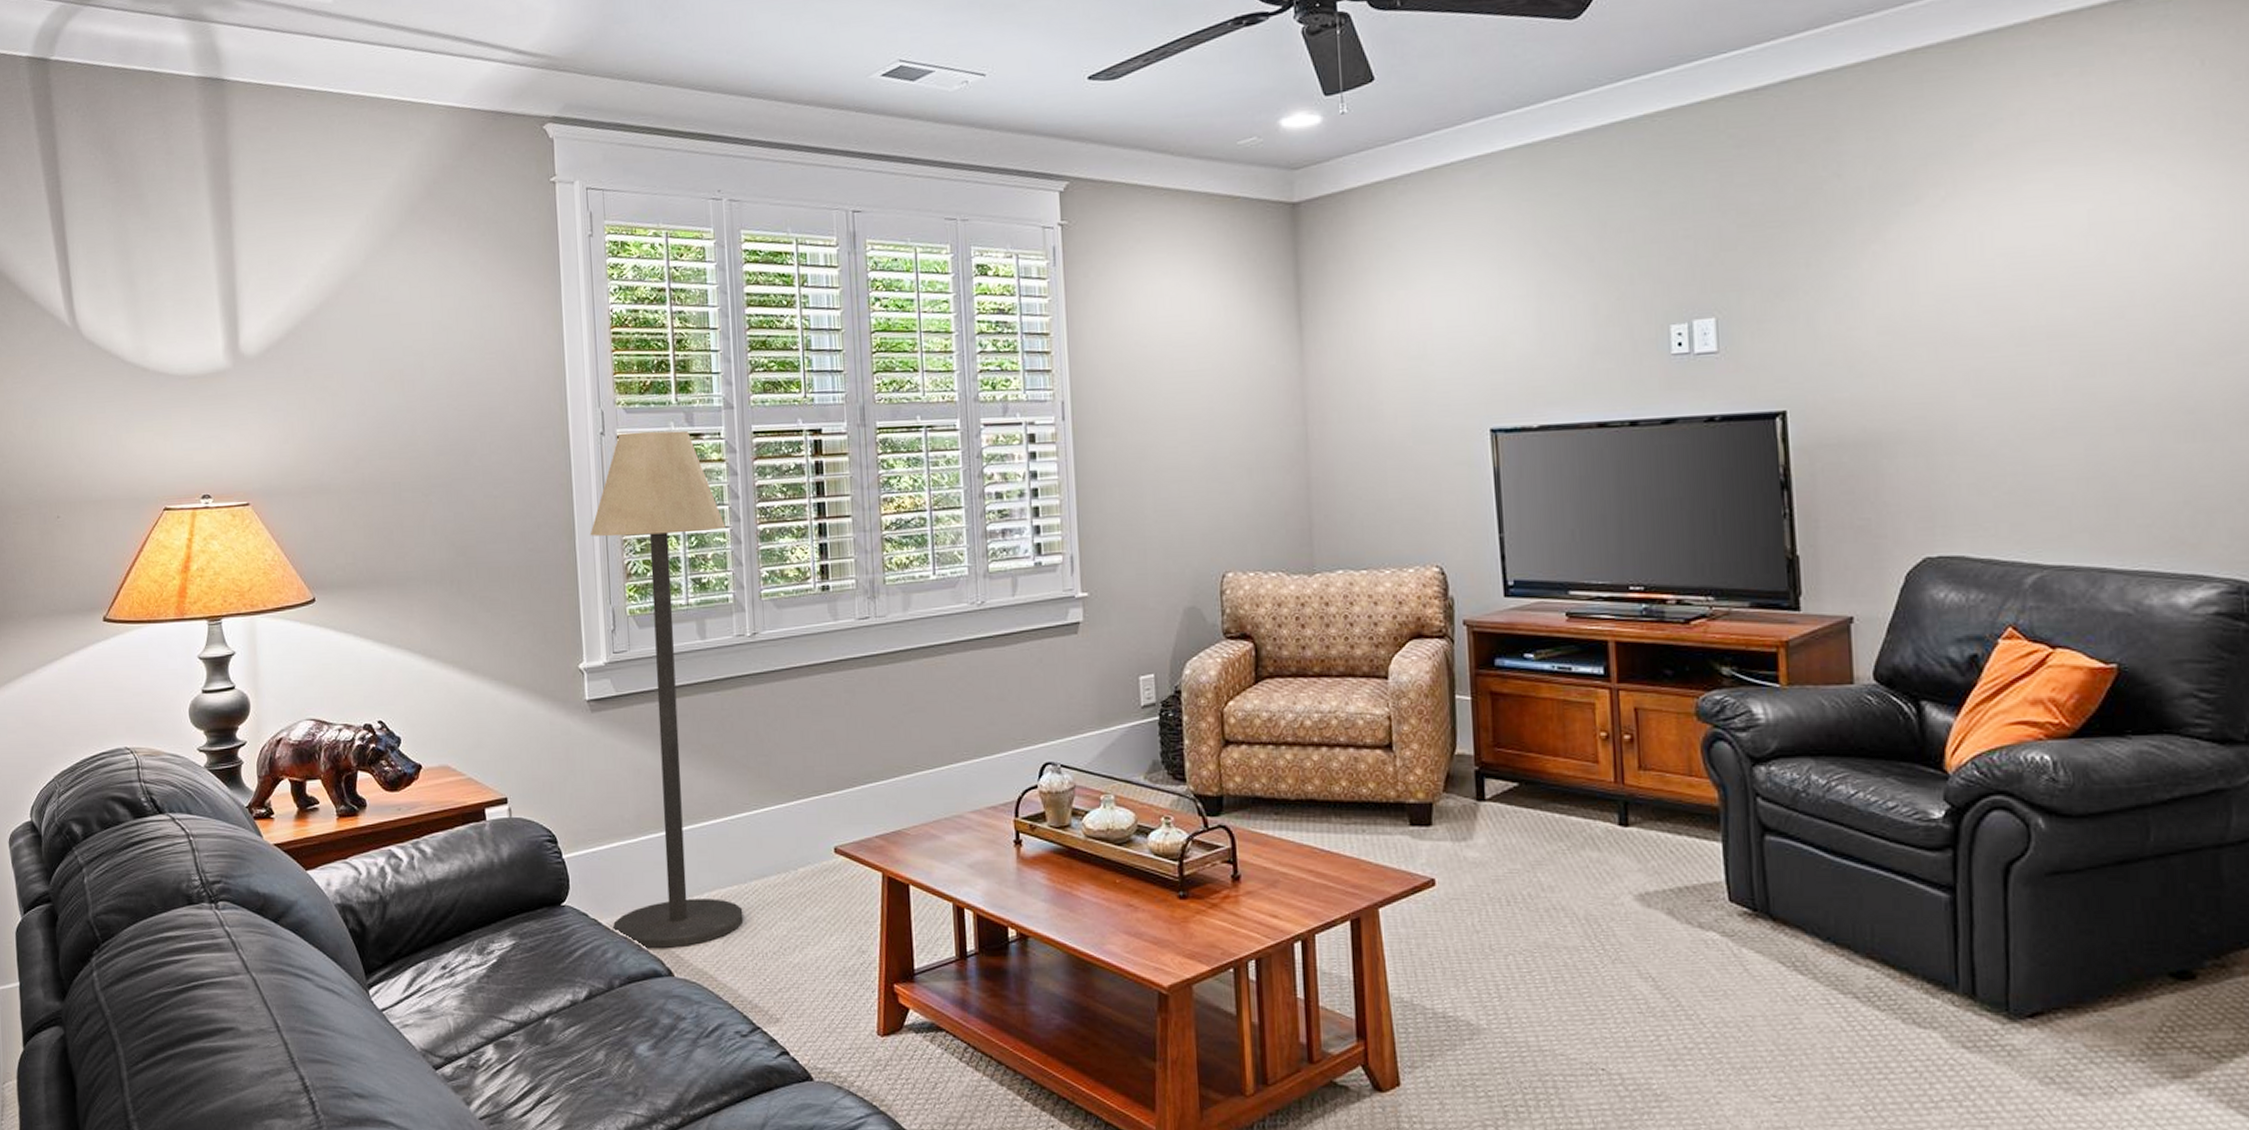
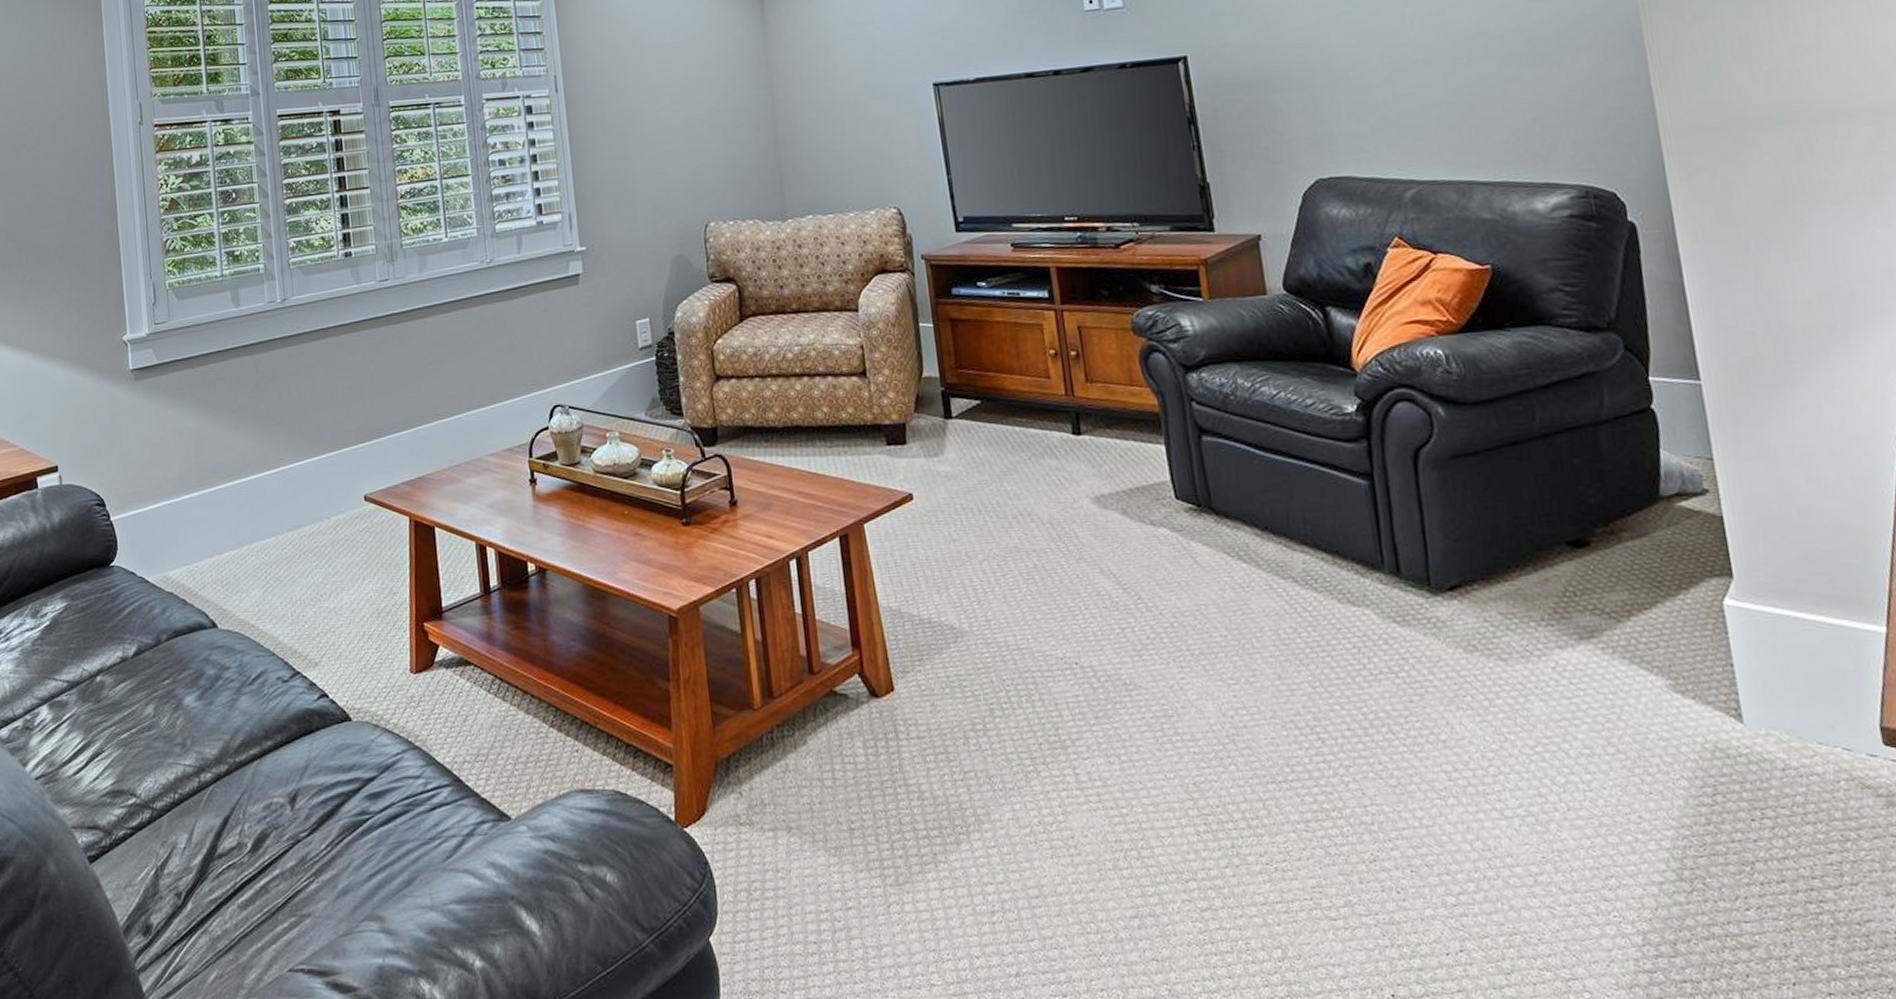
floor lamp: present [590,430,744,948] -> none [131,117,282,602]

